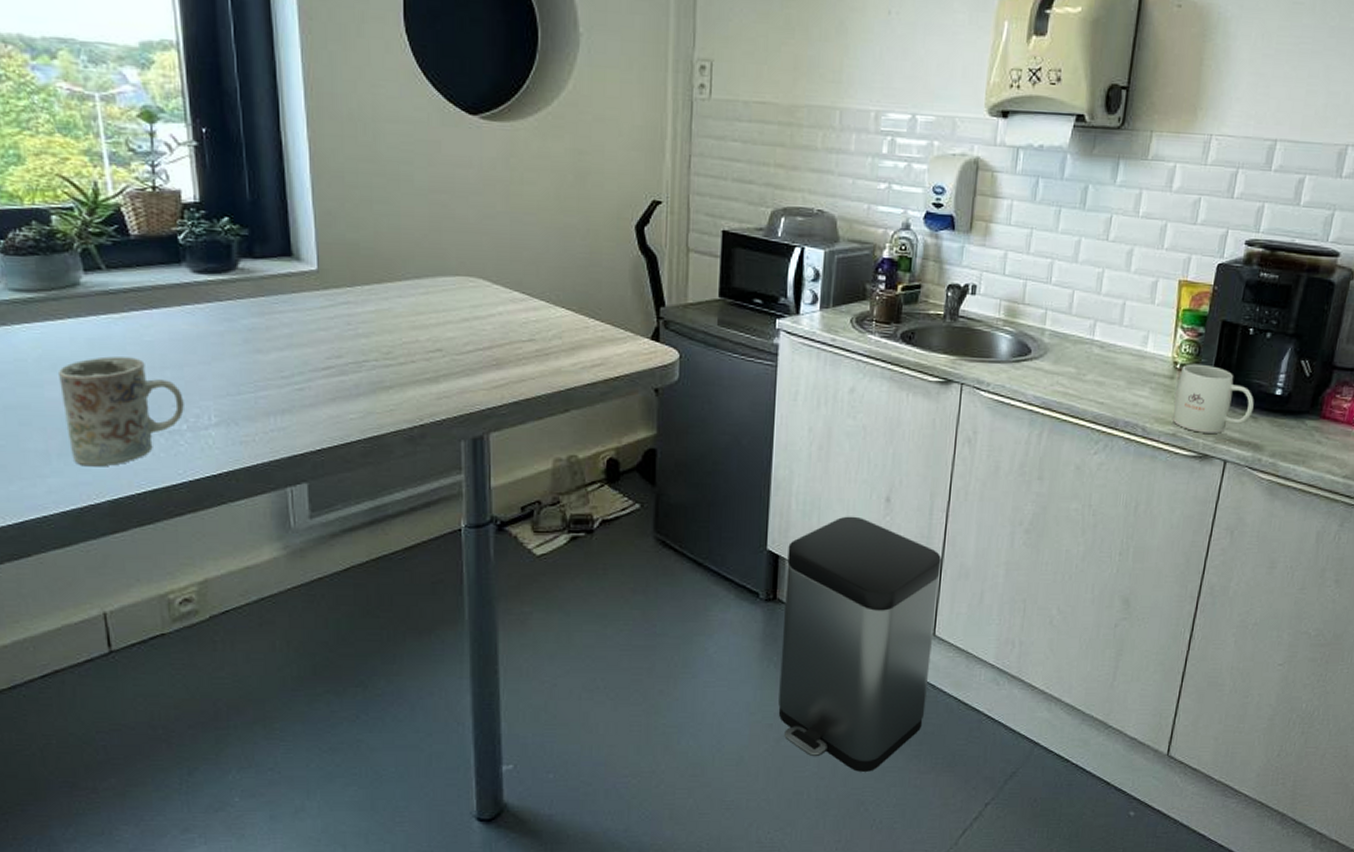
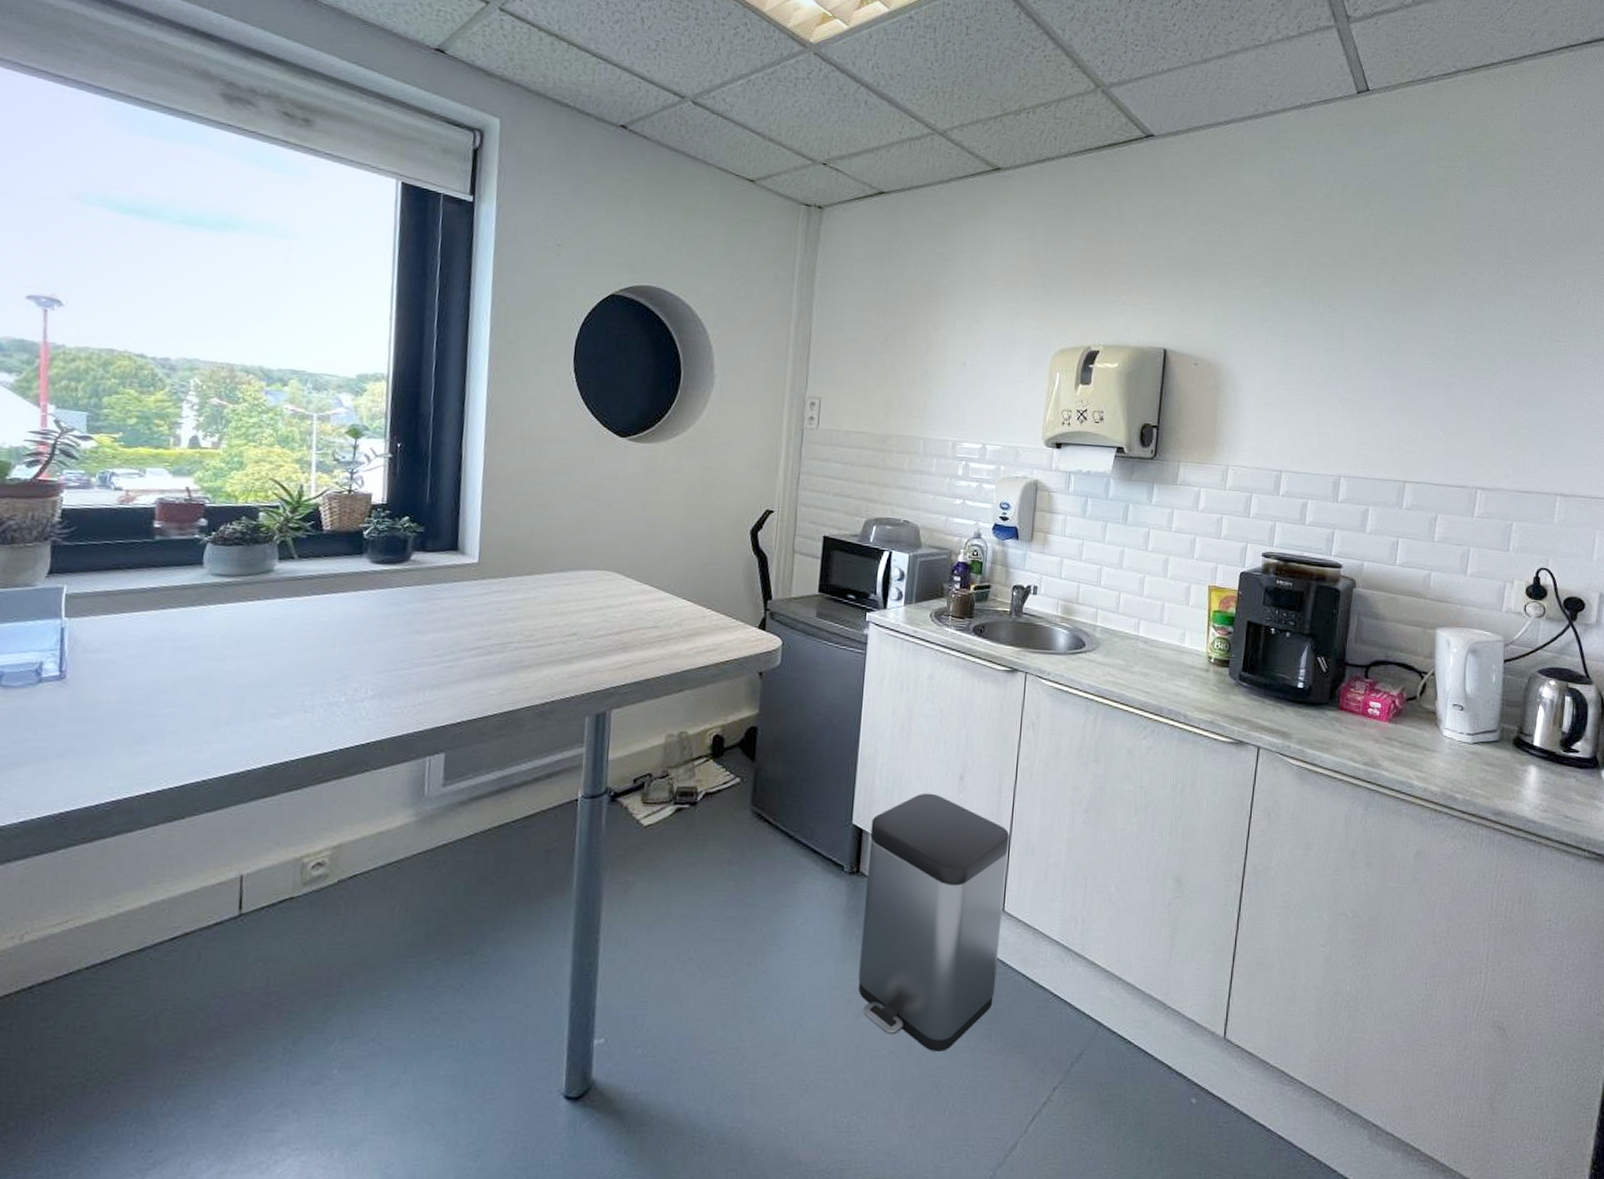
mug: present [59,356,184,467] -> none [238,634,346,735]
mug: present [1173,363,1254,433] -> none [1210,658,1280,722]

